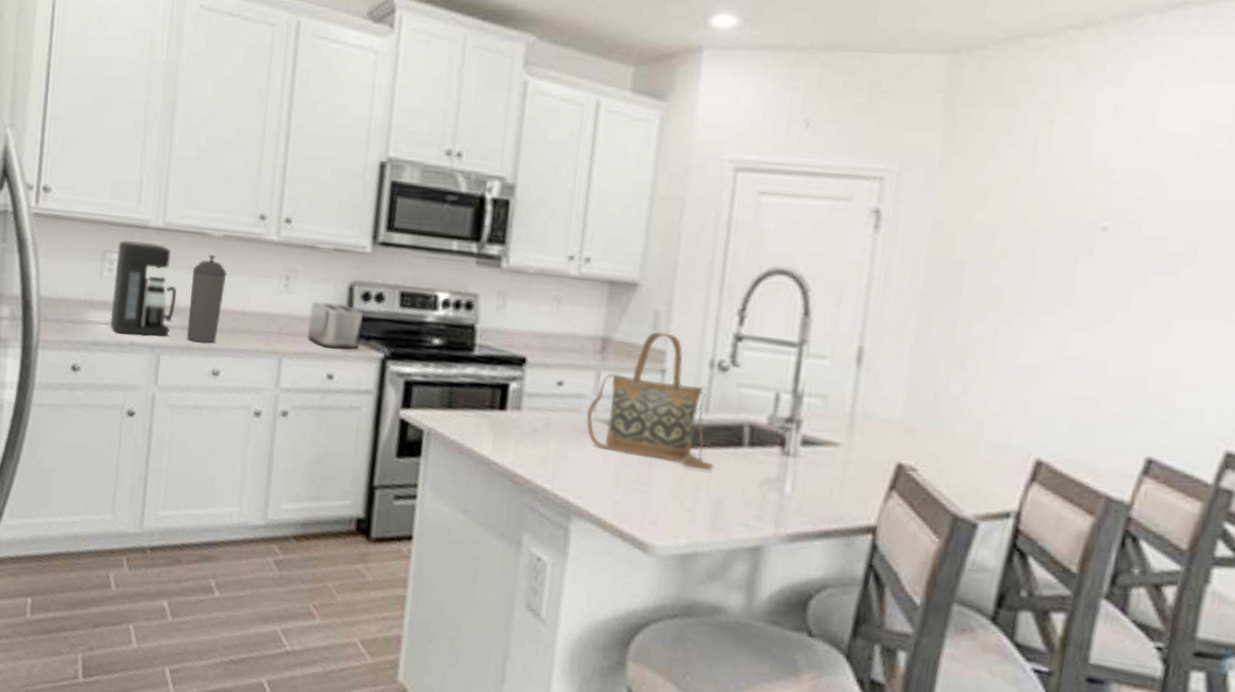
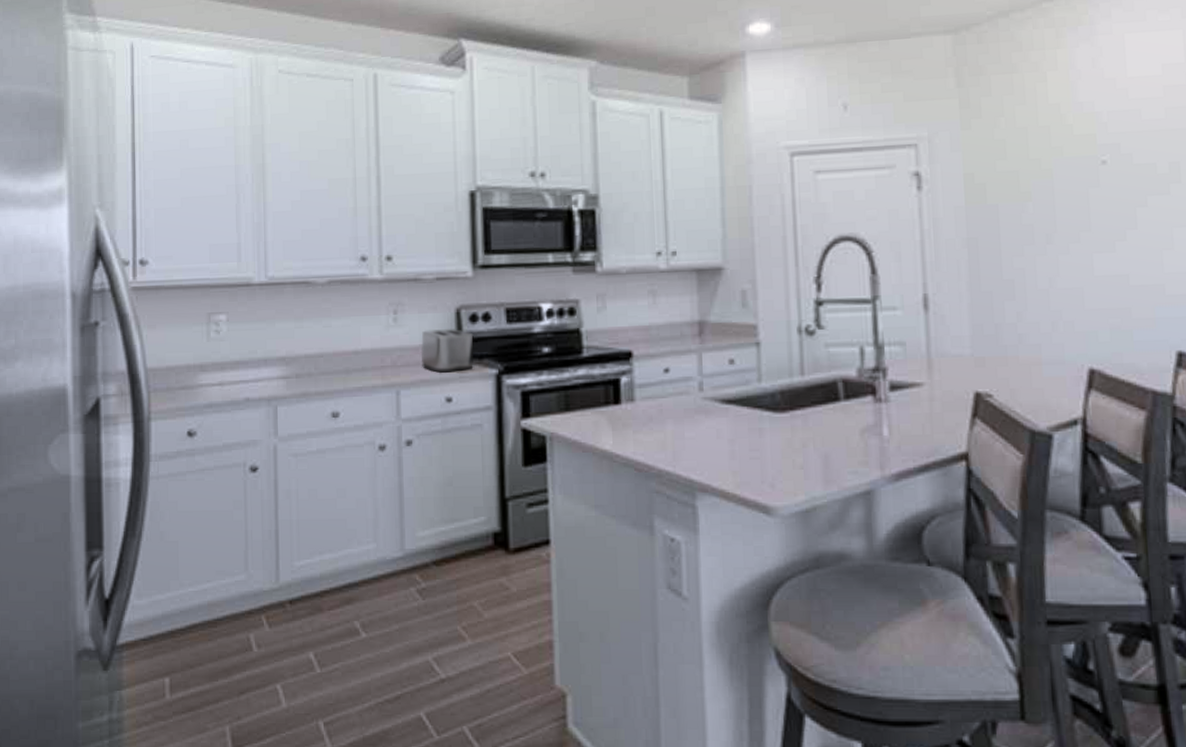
coffee maker: present [110,240,177,337] -> none [222,299,288,392]
canister: present [186,255,227,344] -> none [301,302,336,389]
handbag: present [586,331,714,471] -> none [694,308,817,429]

